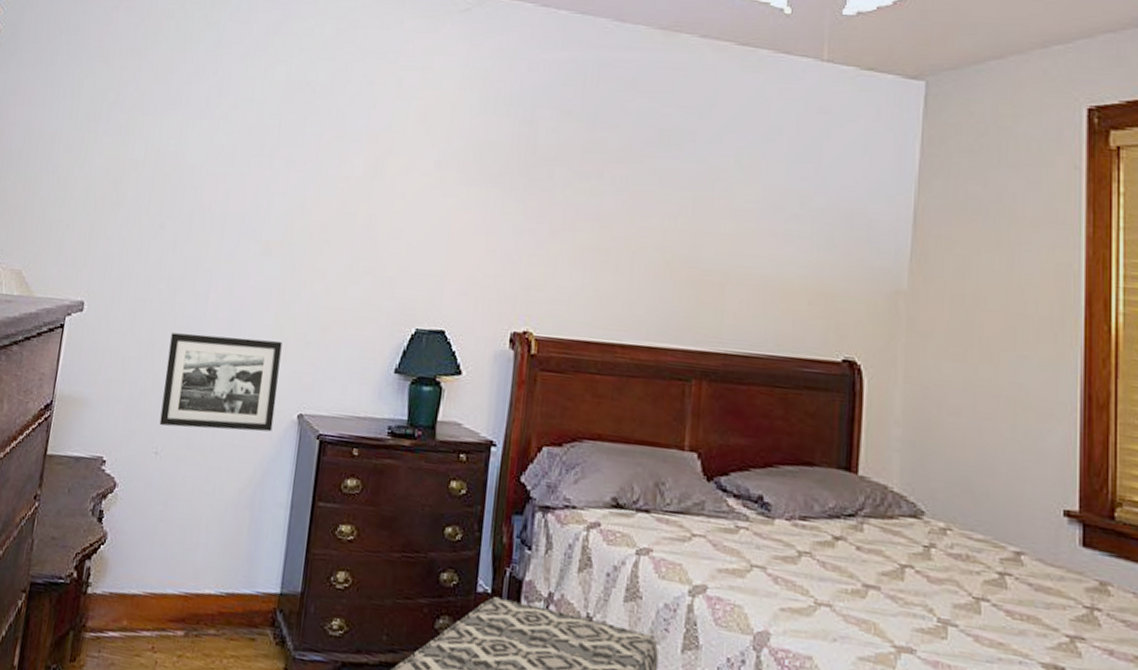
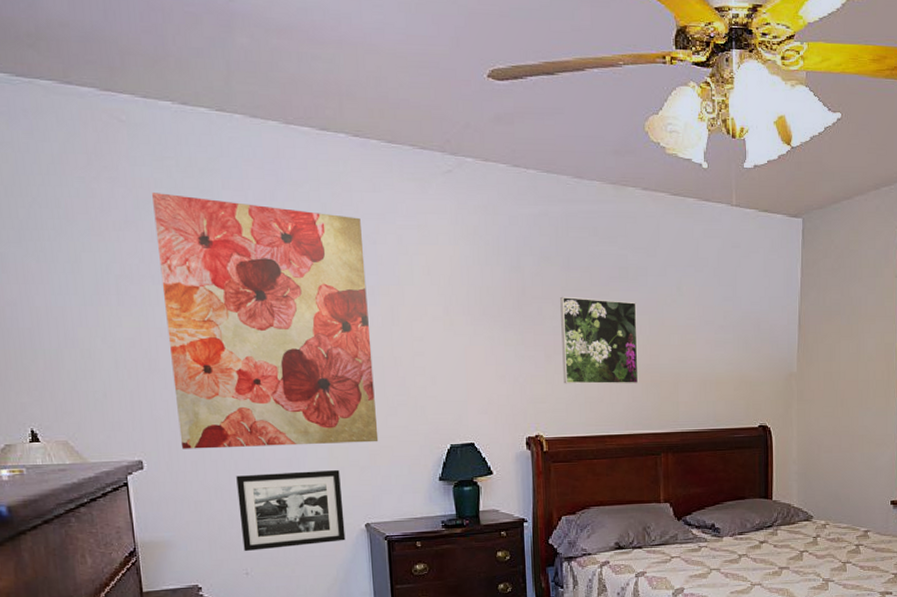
wall art: none [125,23,361,314] -> present [152,193,379,449]
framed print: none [569,159,678,280] -> present [560,296,639,385]

